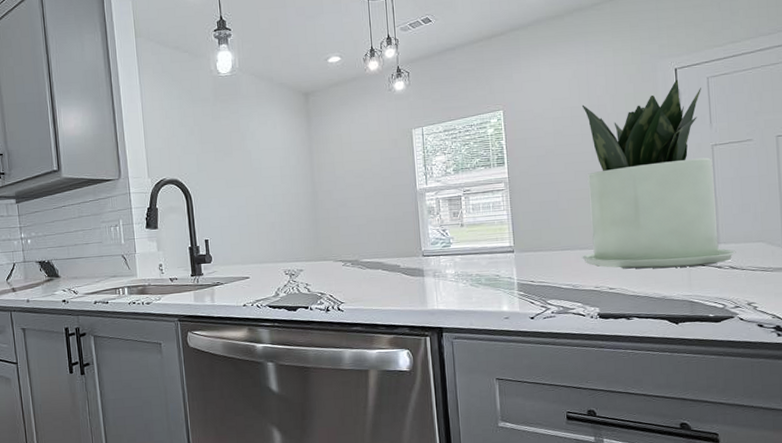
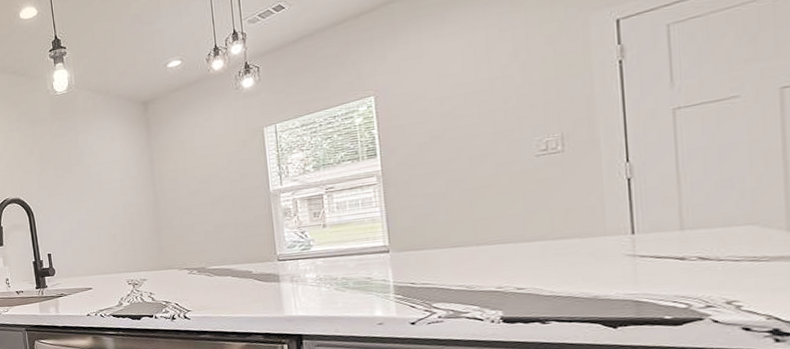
planter: present [581,80,736,269] -> none [478,33,709,265]

